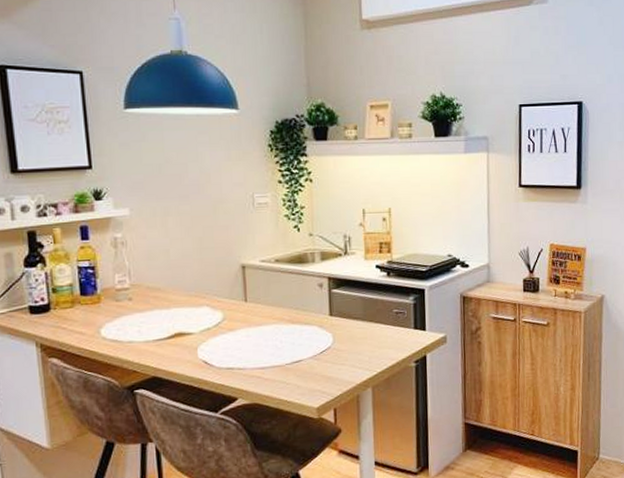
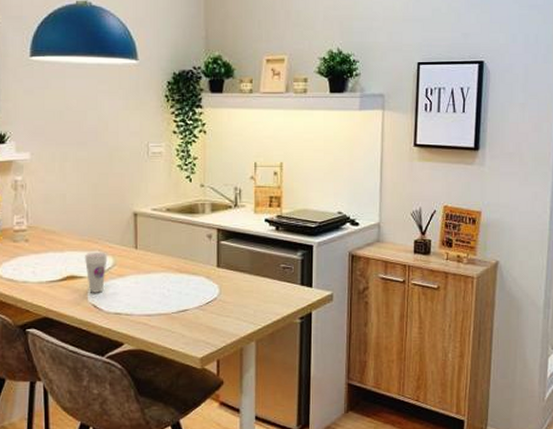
cup: none [193,306,217,349] -> present [85,252,107,293]

